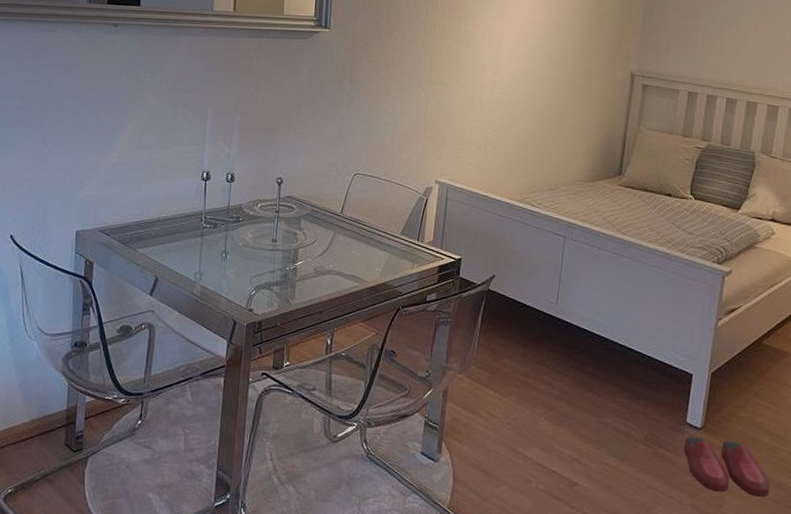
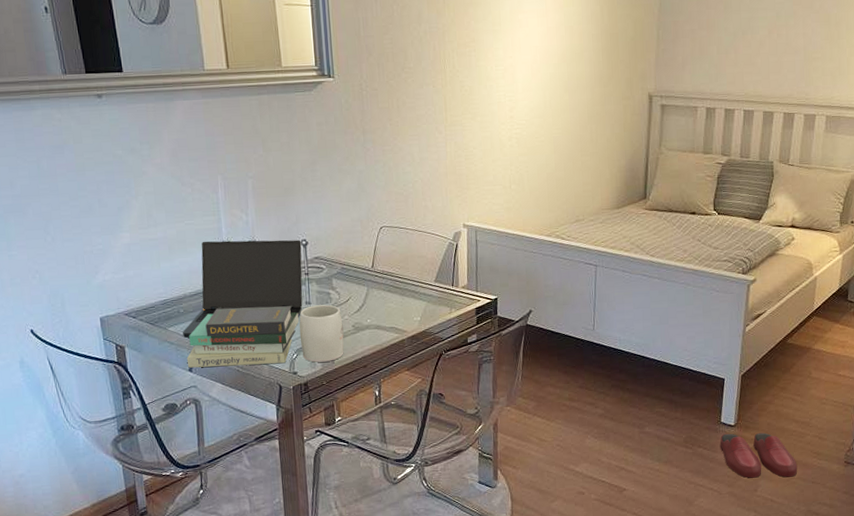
books: none [149,235,264,299] -> present [186,306,300,368]
laptop: none [150,168,277,261] -> present [183,240,303,338]
mug: none [261,244,306,303] -> present [299,304,344,363]

